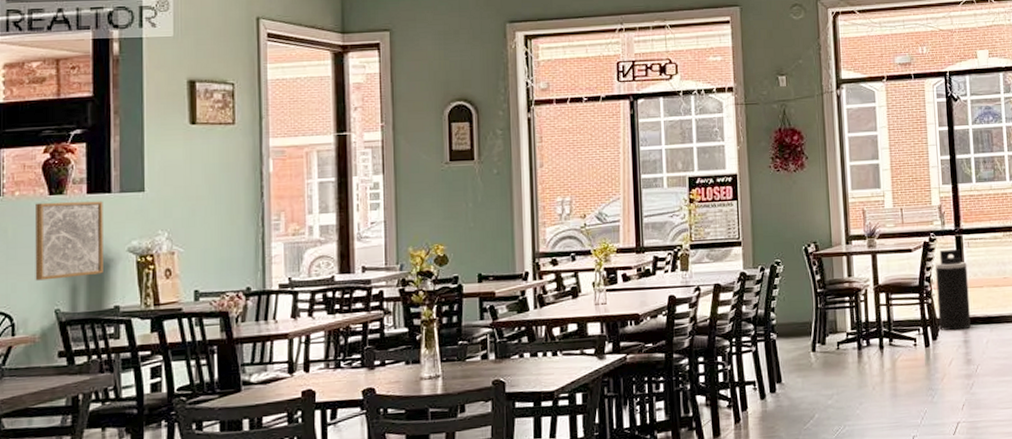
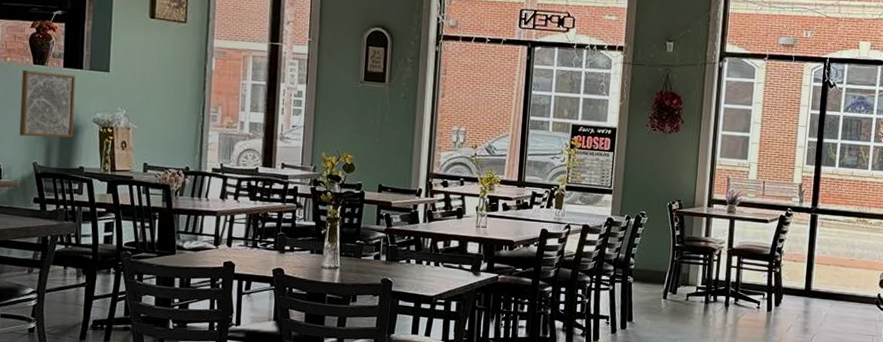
trash can: present [935,249,971,331] -> none [783,225,818,301]

